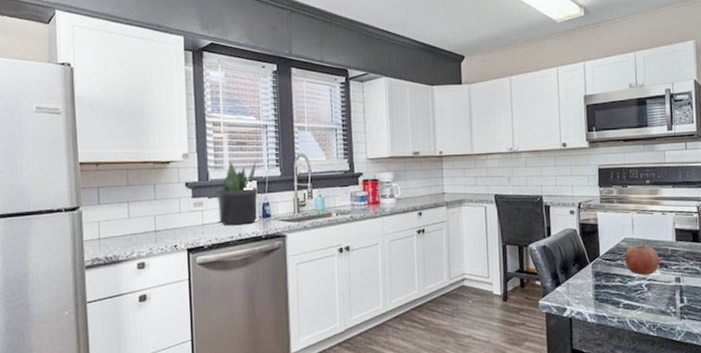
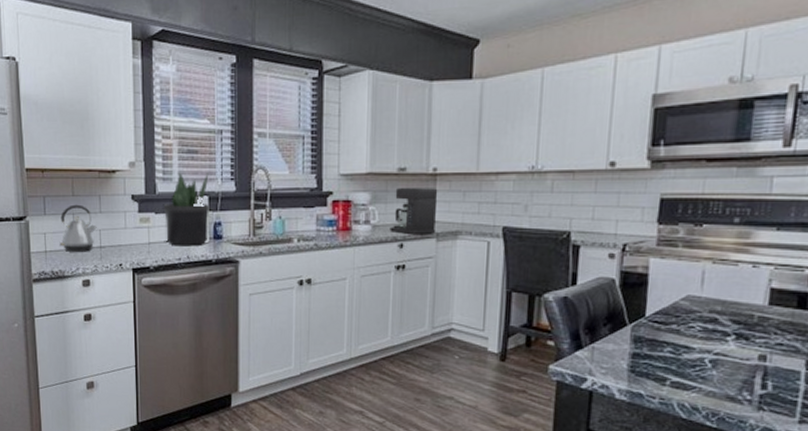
kettle: none [115,193,152,238] -> present [60,204,97,252]
coffee maker: none [410,167,445,205] -> present [390,187,438,235]
fruit: present [624,243,660,275] -> none [682,304,739,347]

